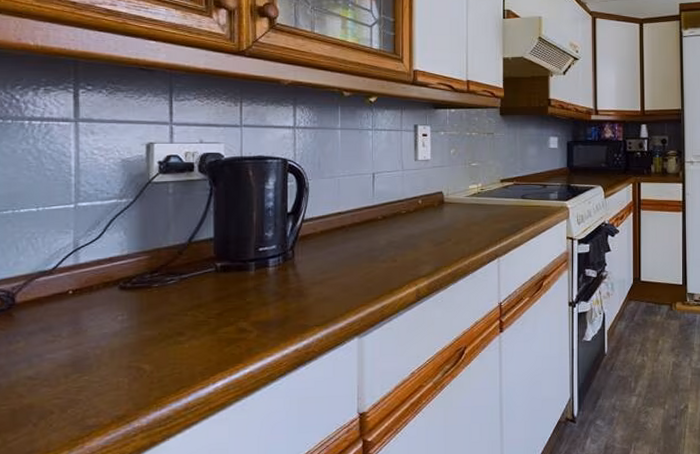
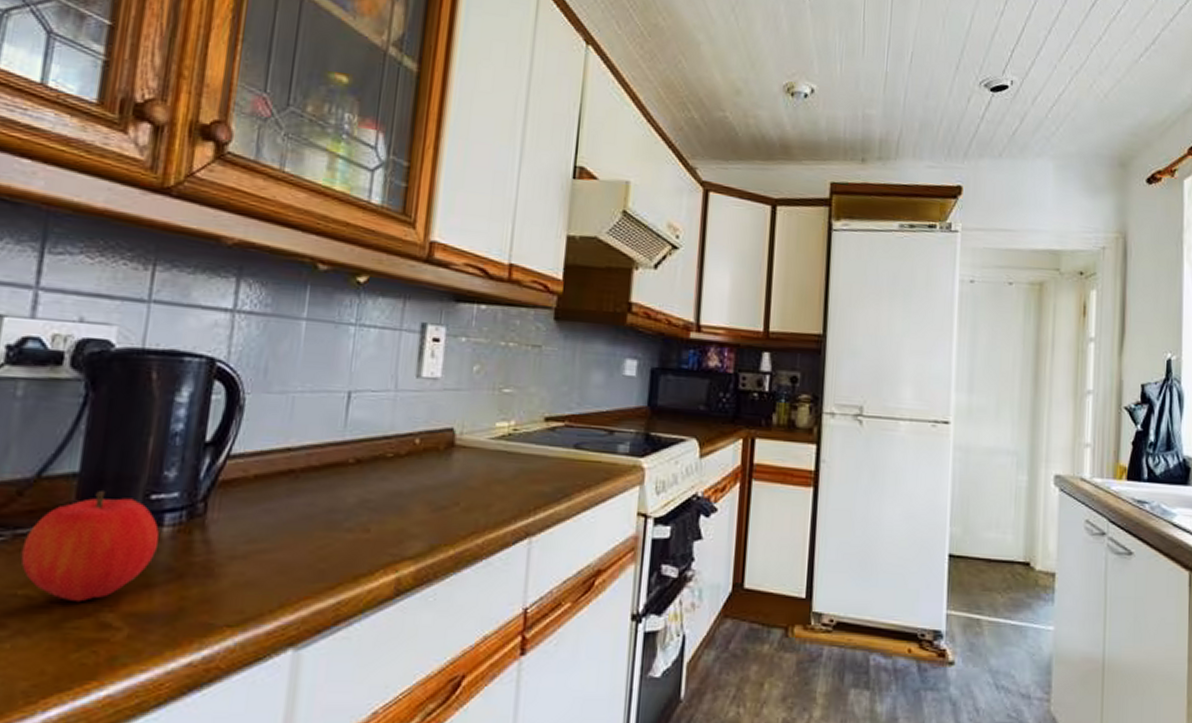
fruit: none [186,248,268,317] -> present [20,491,160,603]

